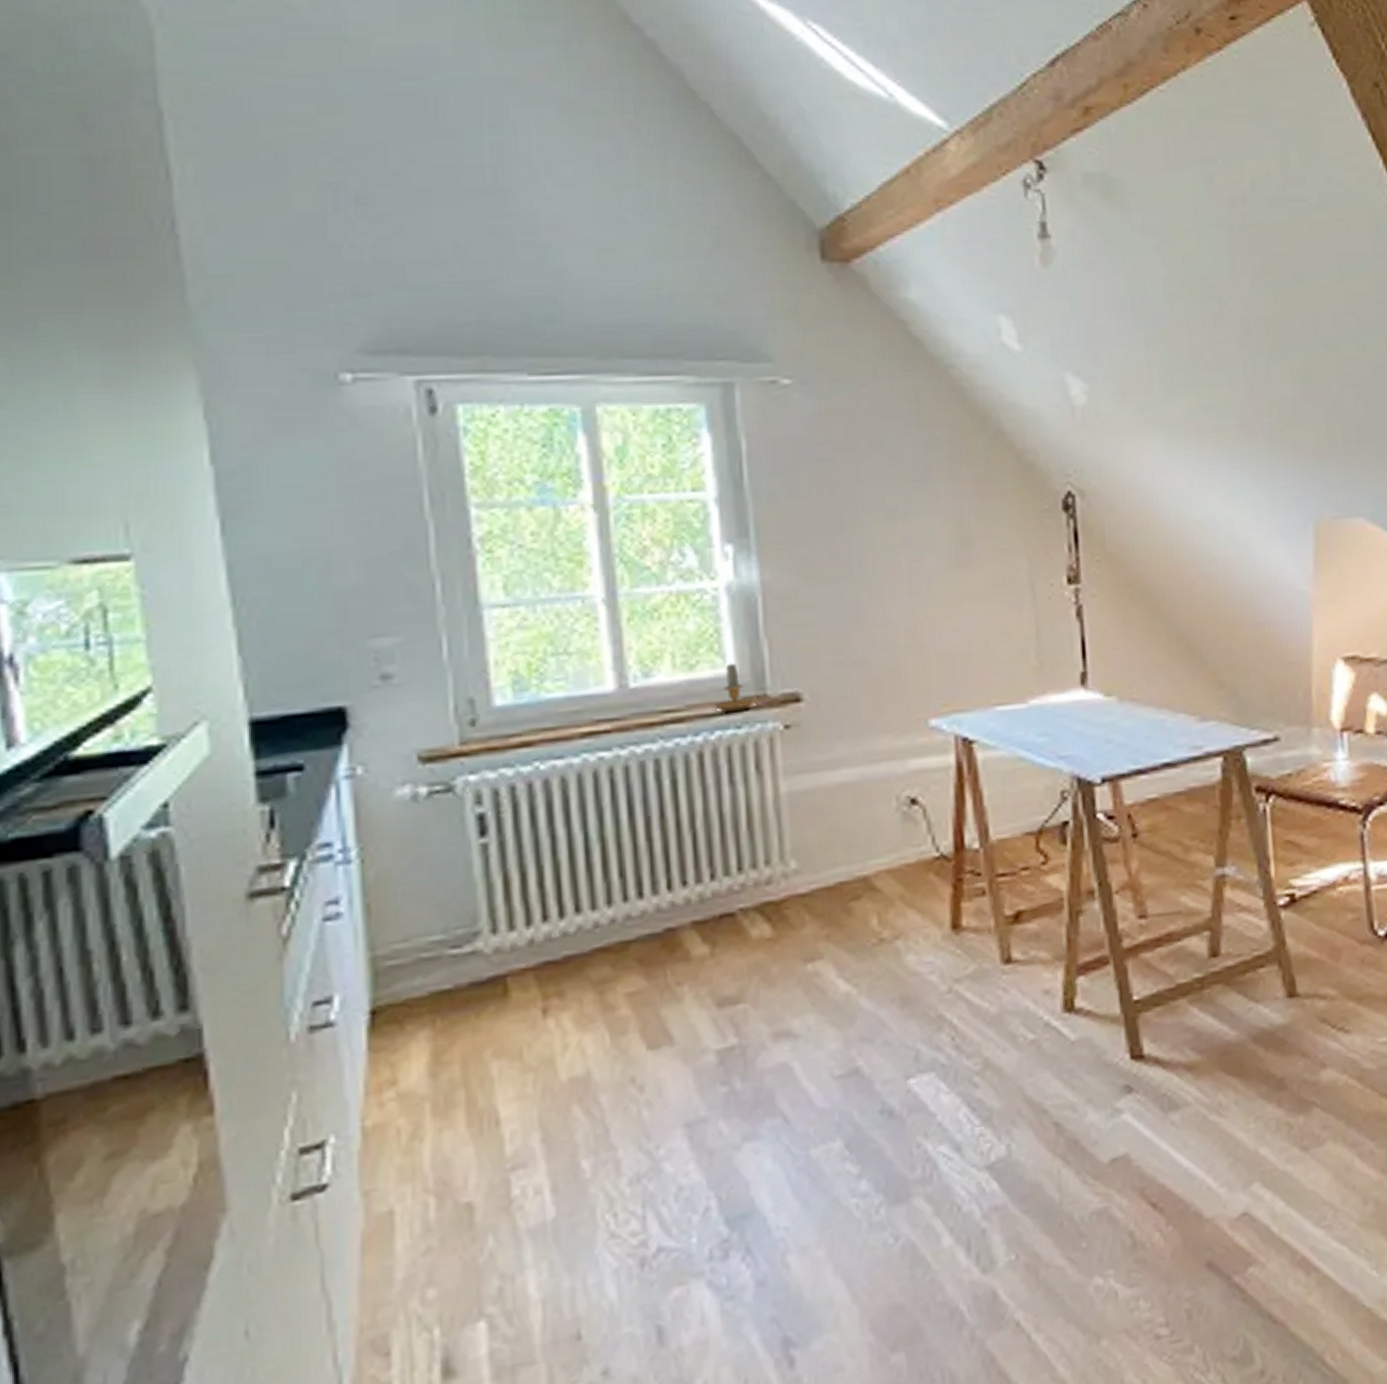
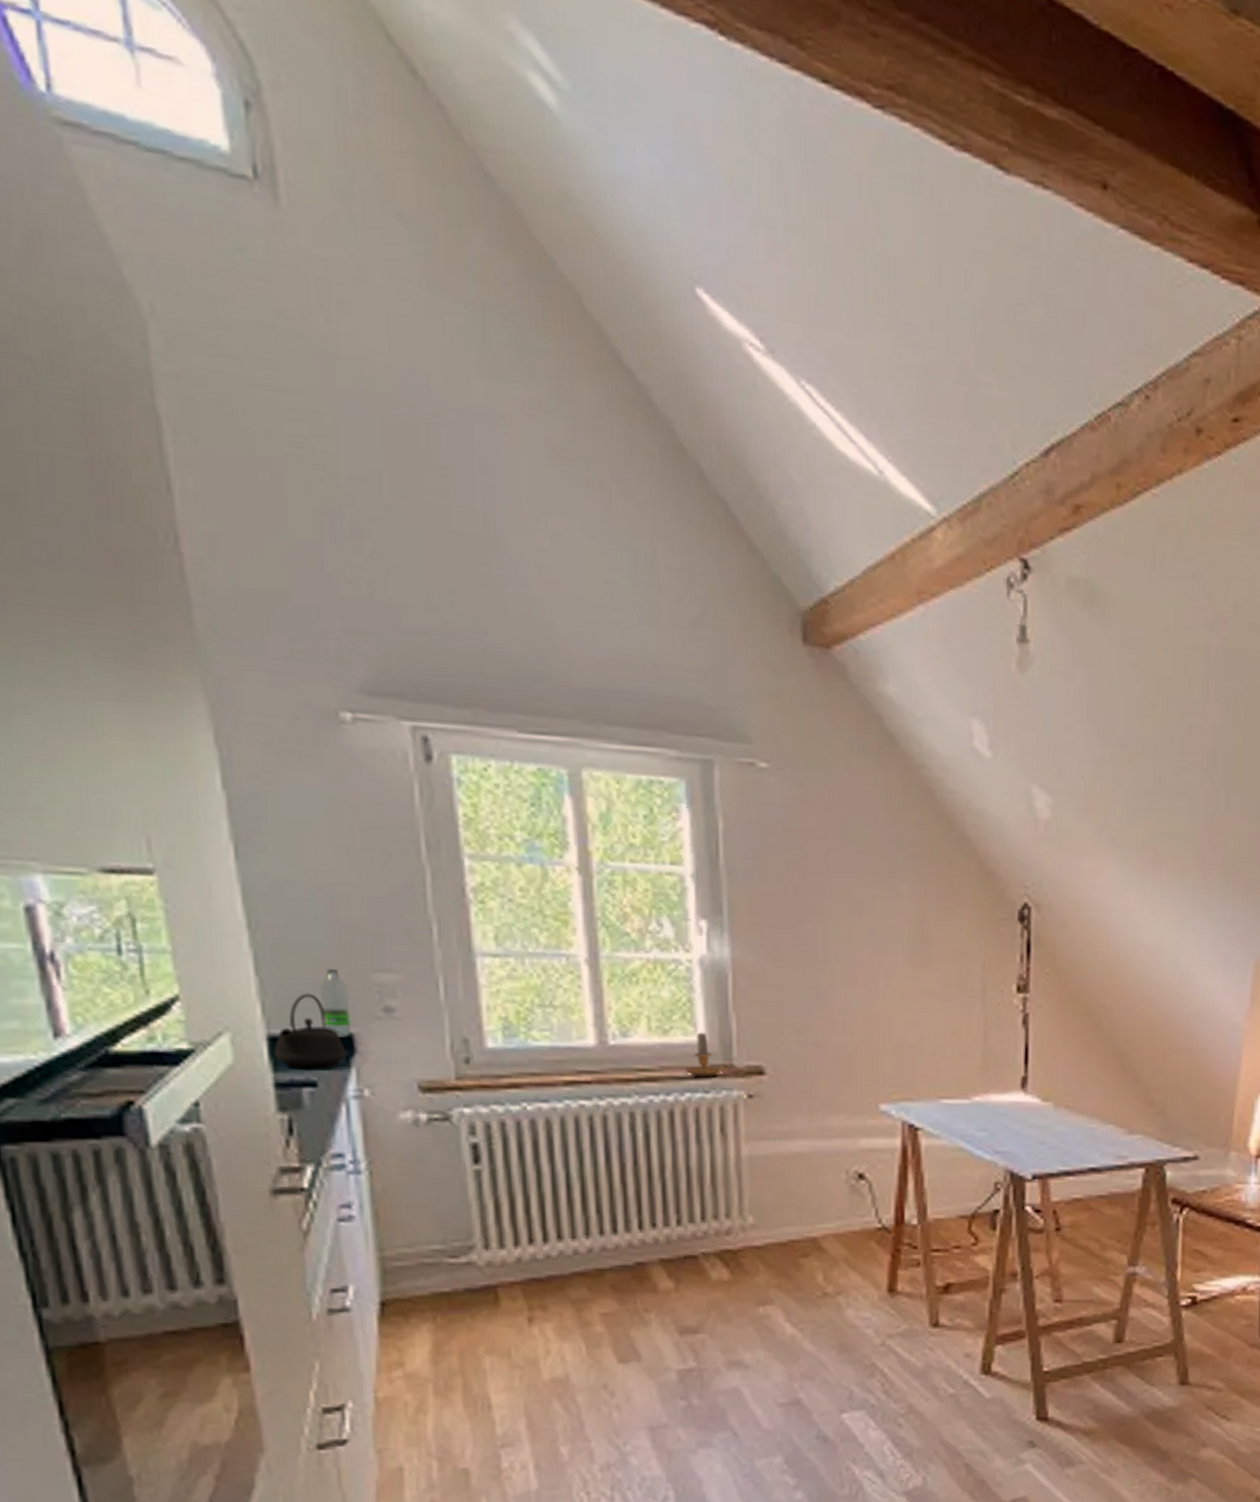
kettle: none [256,668,337,753] -> present [274,993,346,1070]
bottle: none [309,639,344,713] -> present [319,969,351,1038]

